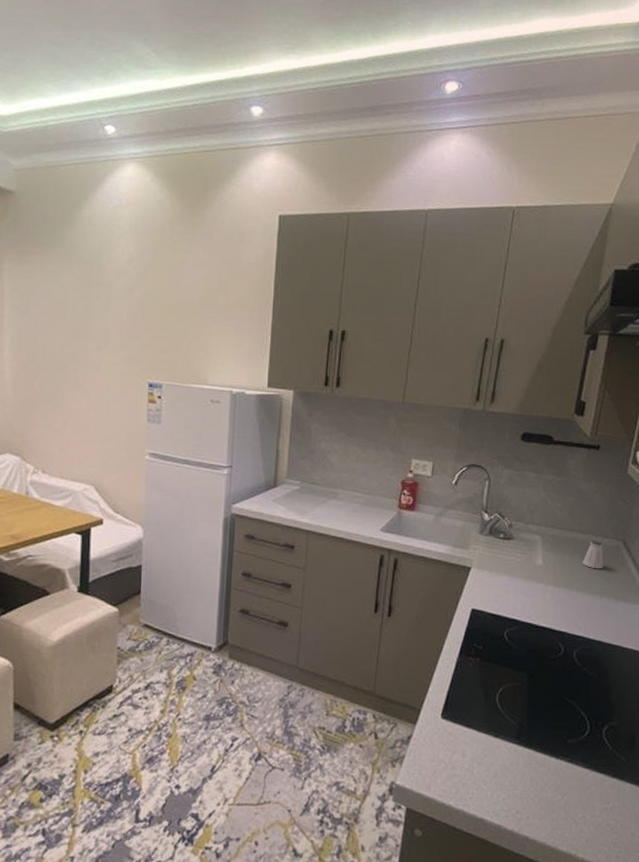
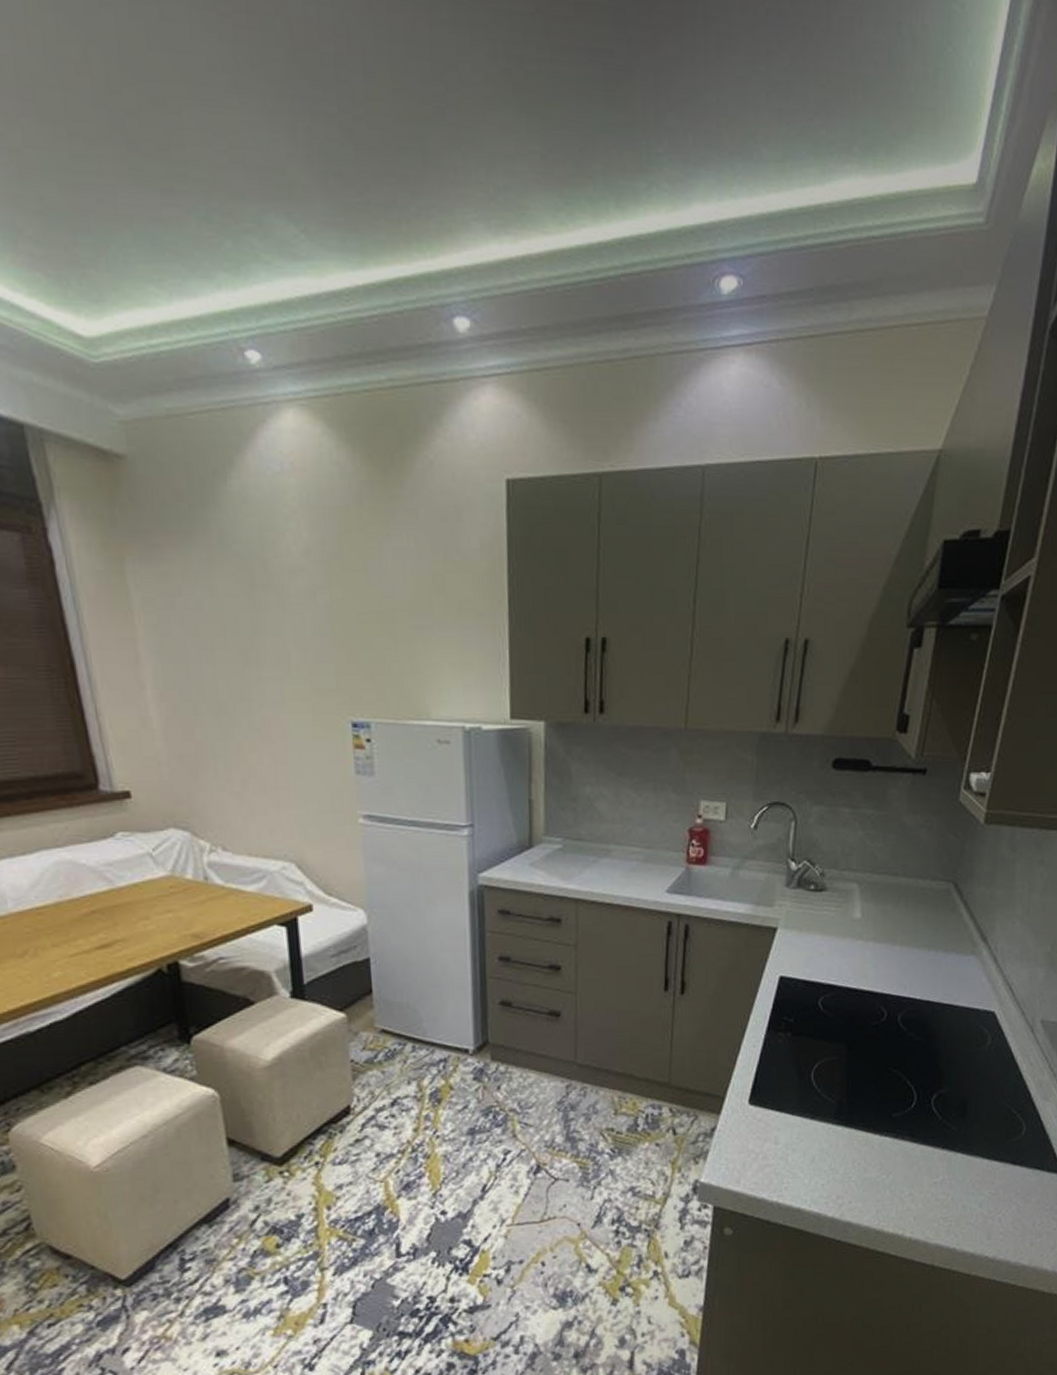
saltshaker: present [582,540,603,569] -> none [907,884,931,918]

